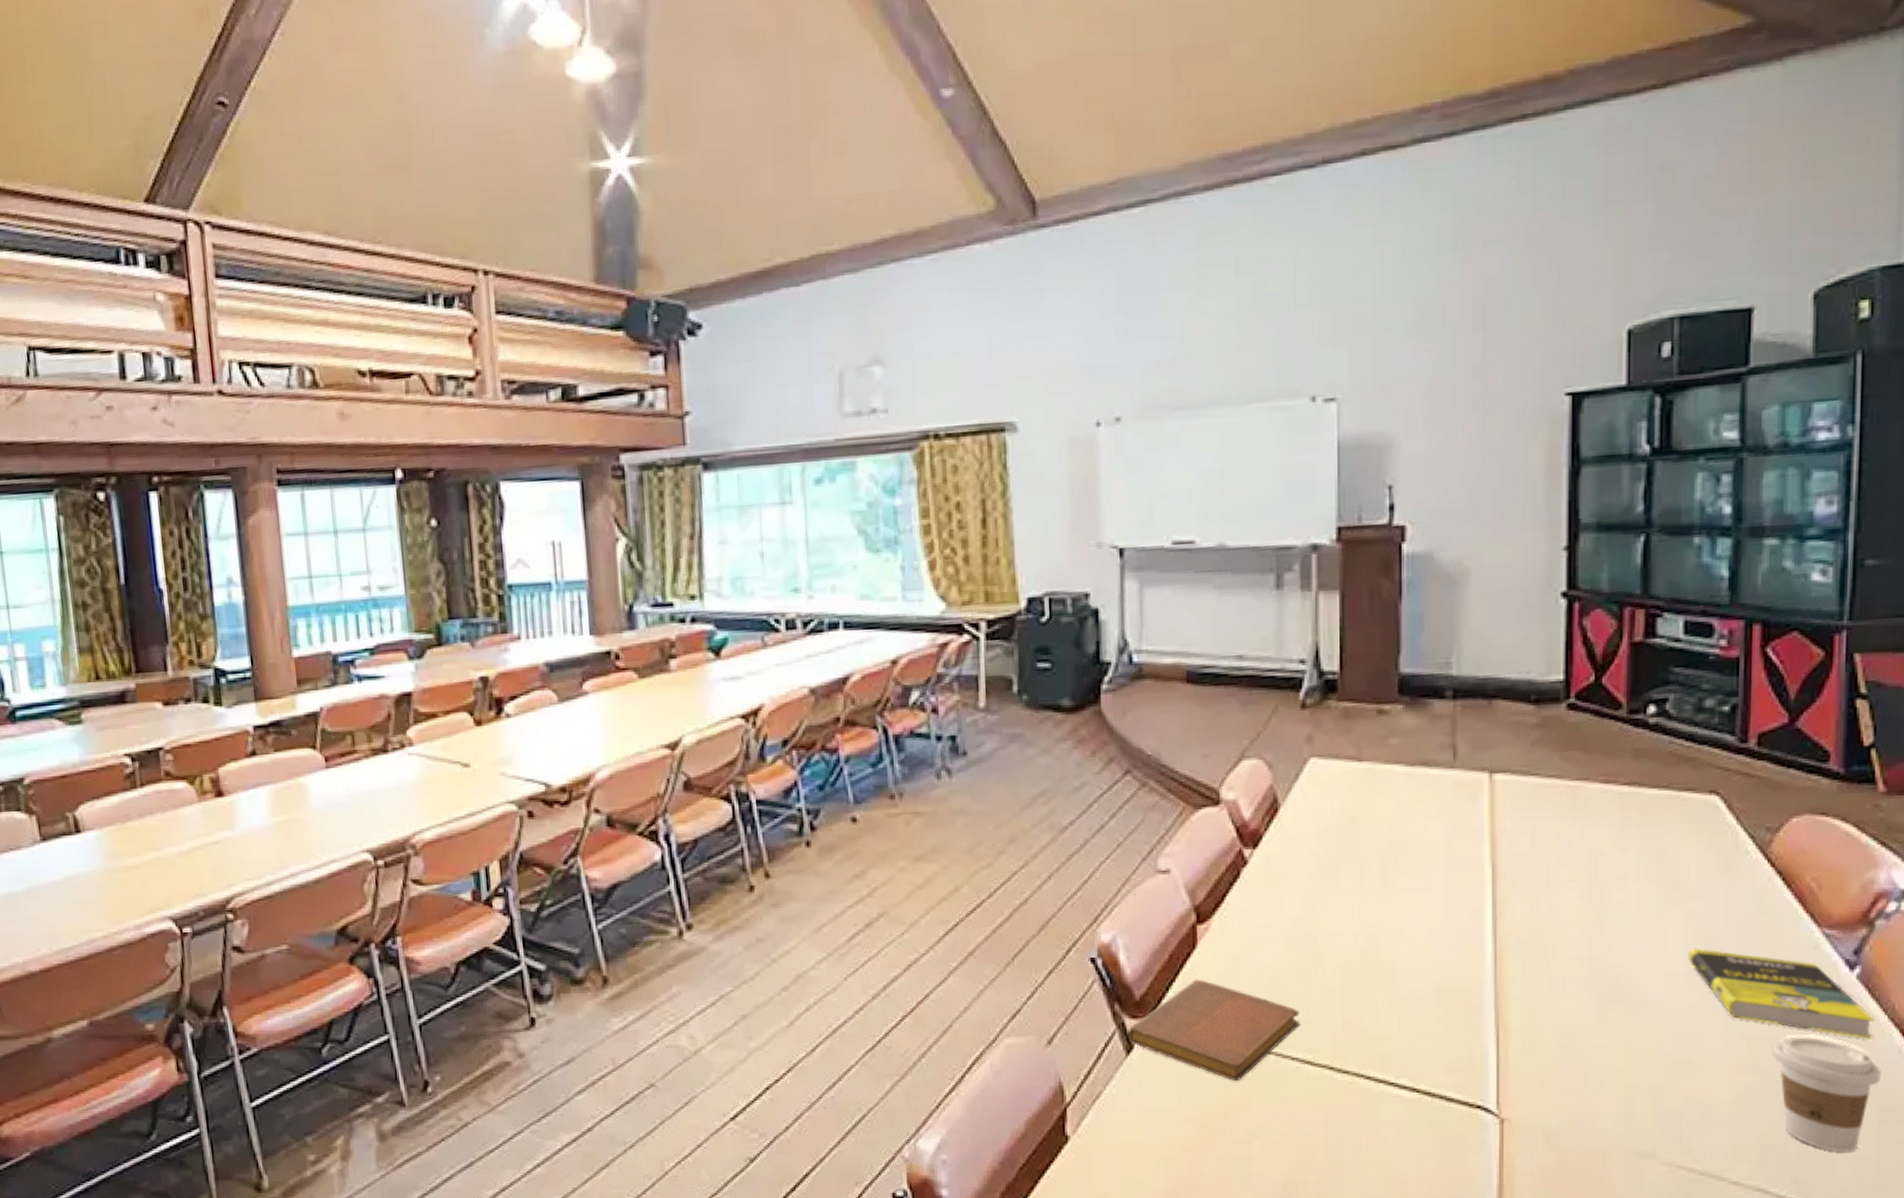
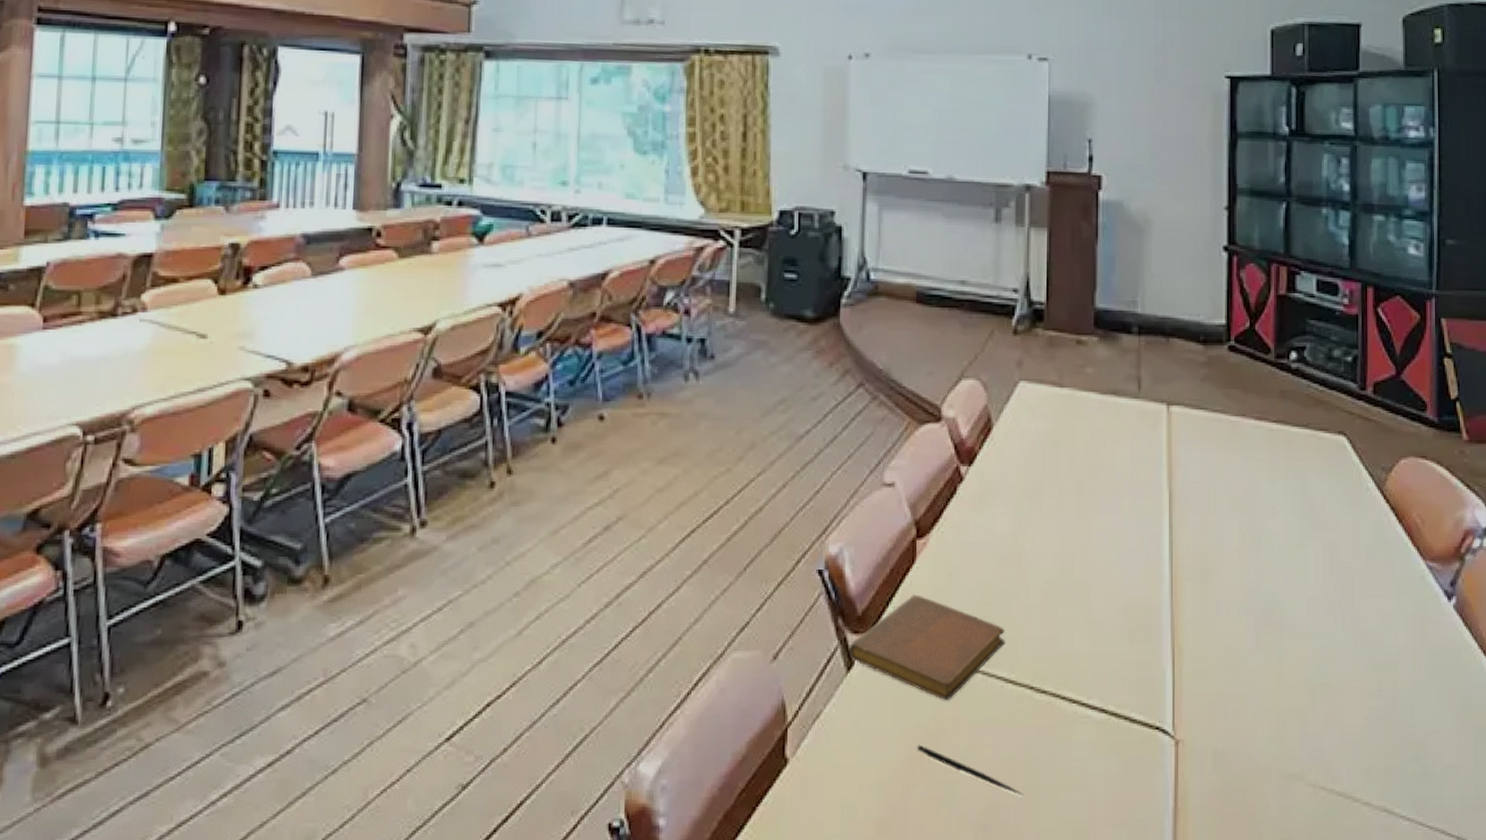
pen: none [1206,1123,1325,1172] -> present [917,744,1023,796]
book: present [1688,948,1875,1039] -> none [1325,576,1468,665]
coffee cup: present [1772,1036,1881,1152] -> none [1392,661,1475,773]

